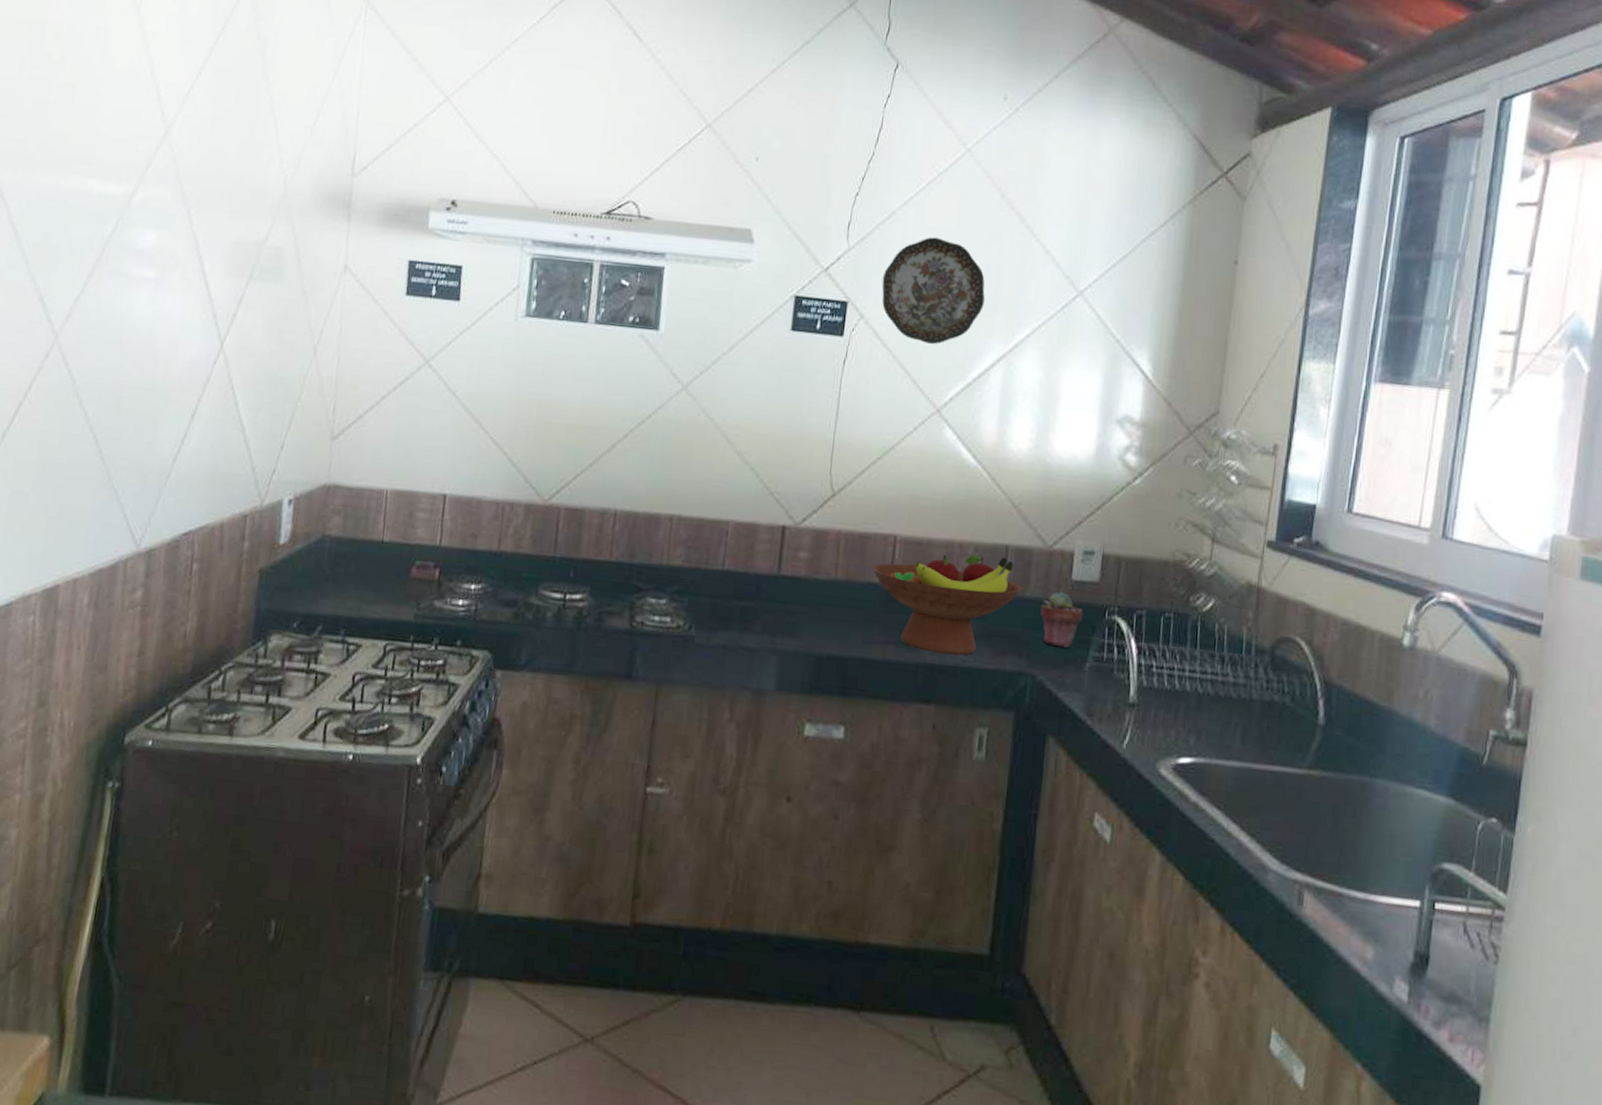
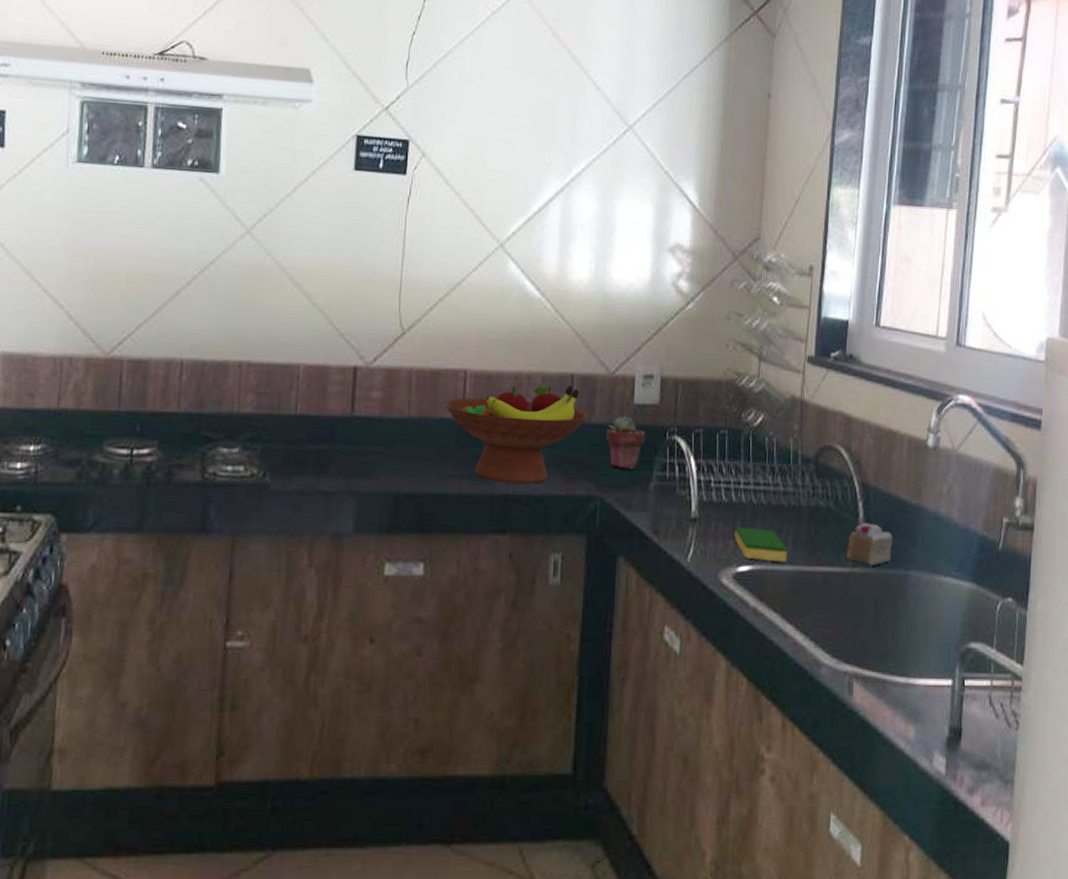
decorative plate: present [881,237,985,345] -> none [442,75,541,181]
dish sponge: none [1176,716,1235,758] -> present [735,527,787,563]
cake slice: none [1303,723,1358,770] -> present [847,523,894,566]

